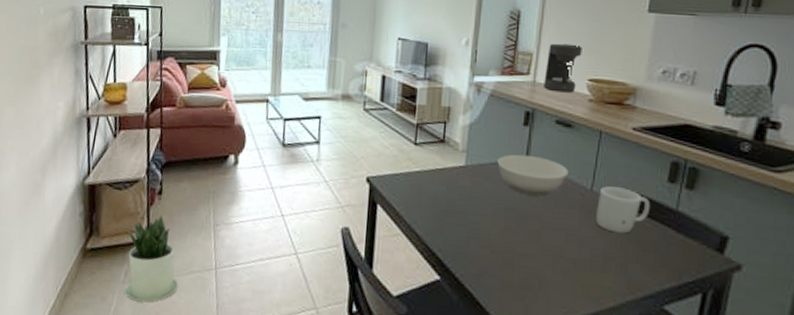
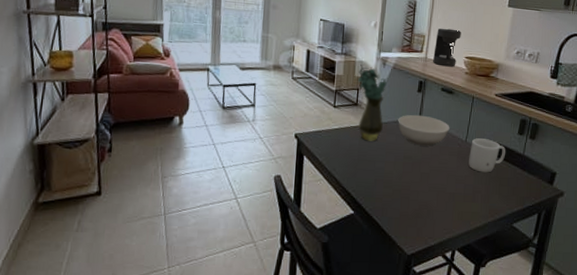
planter: present [124,215,179,303] -> none [77,170,131,247]
vase: none [444,91,482,188] -> present [357,64,387,141]

